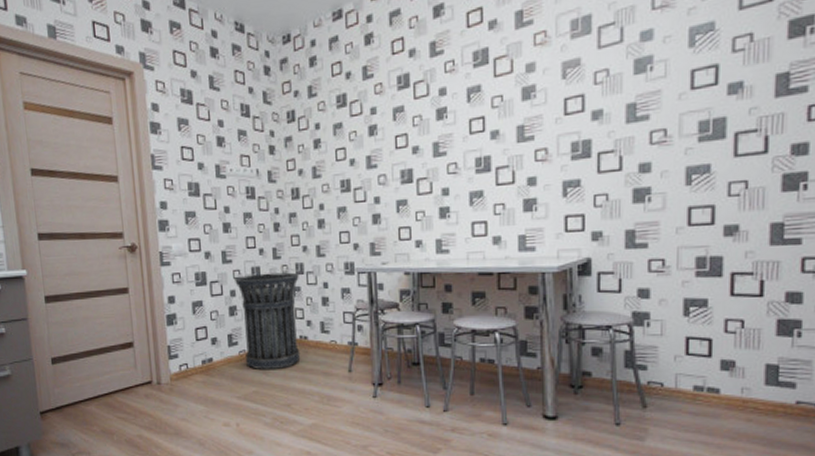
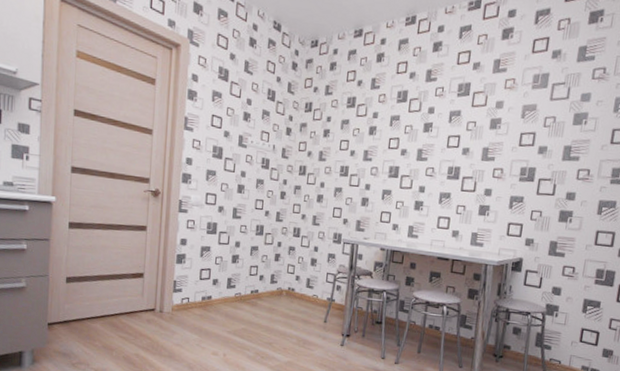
trash can: present [233,272,301,371] -> none [240,231,296,313]

